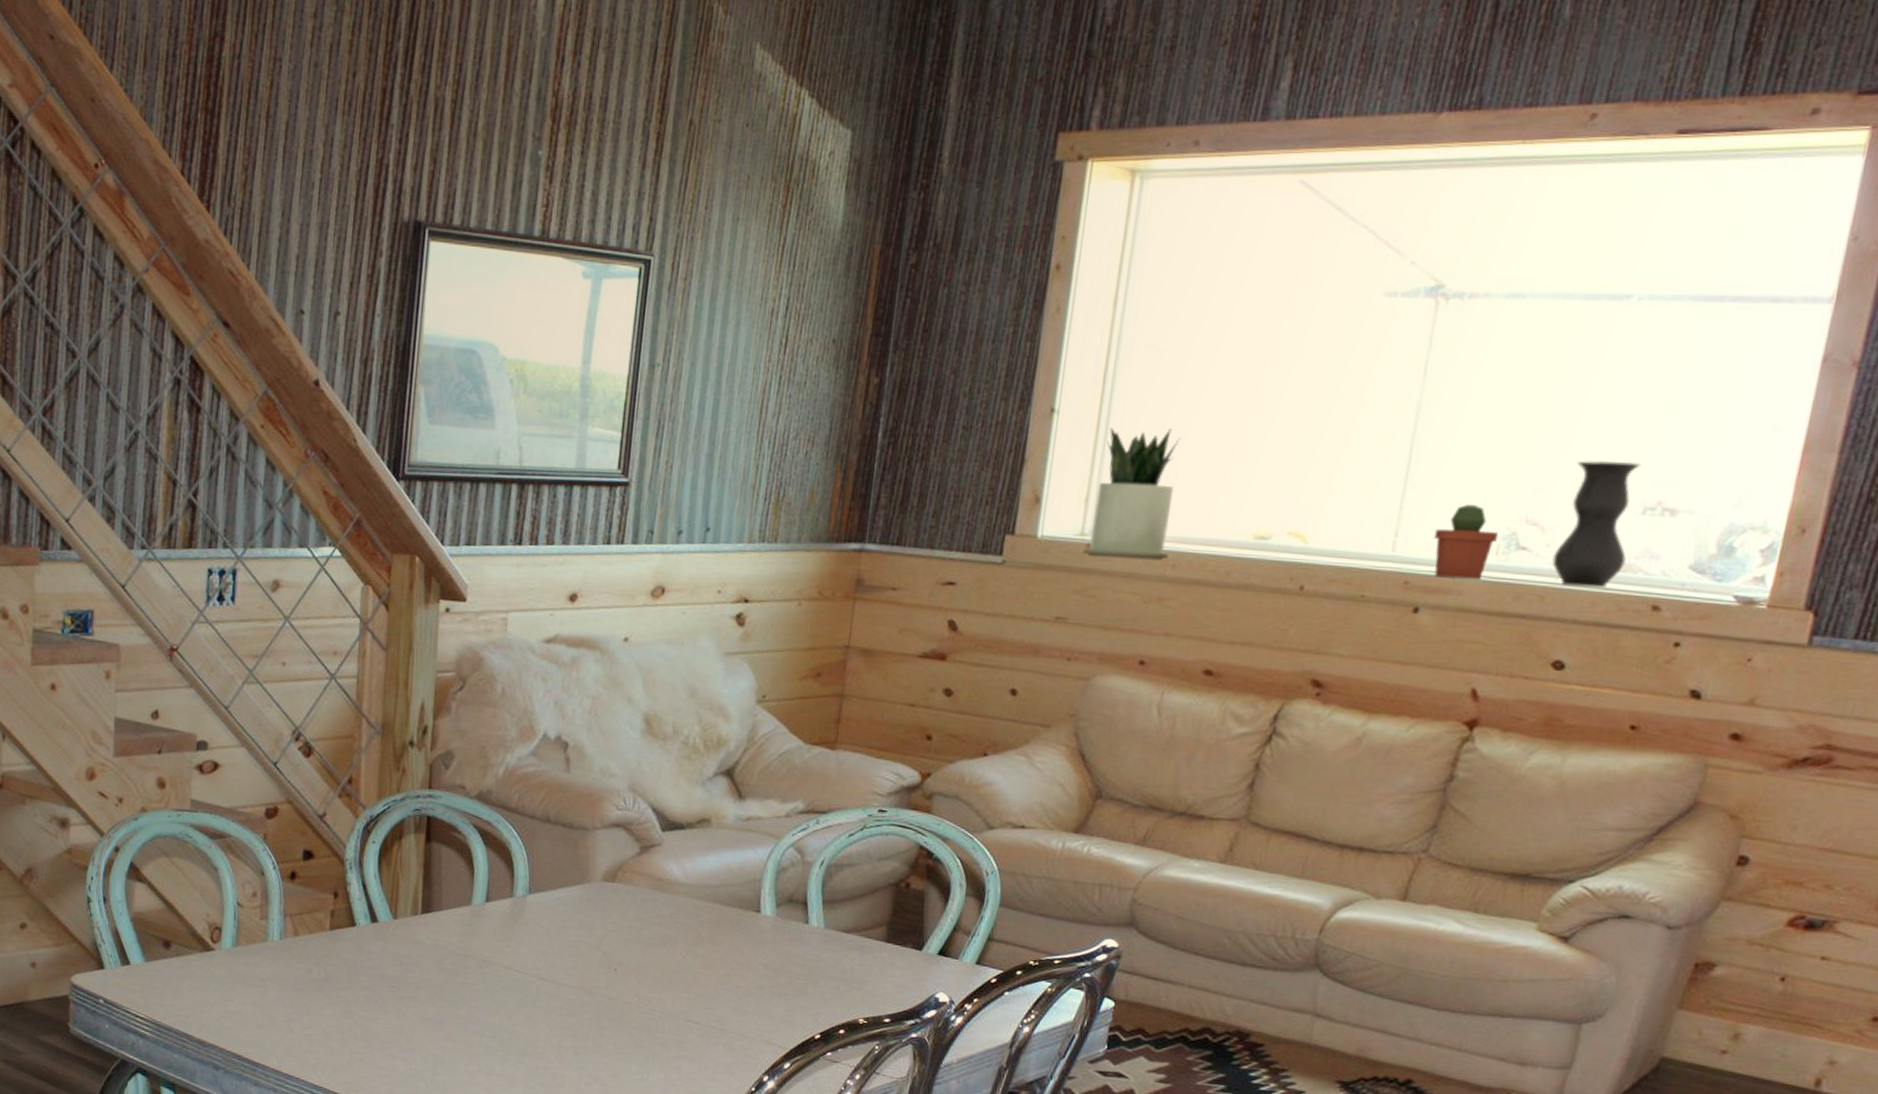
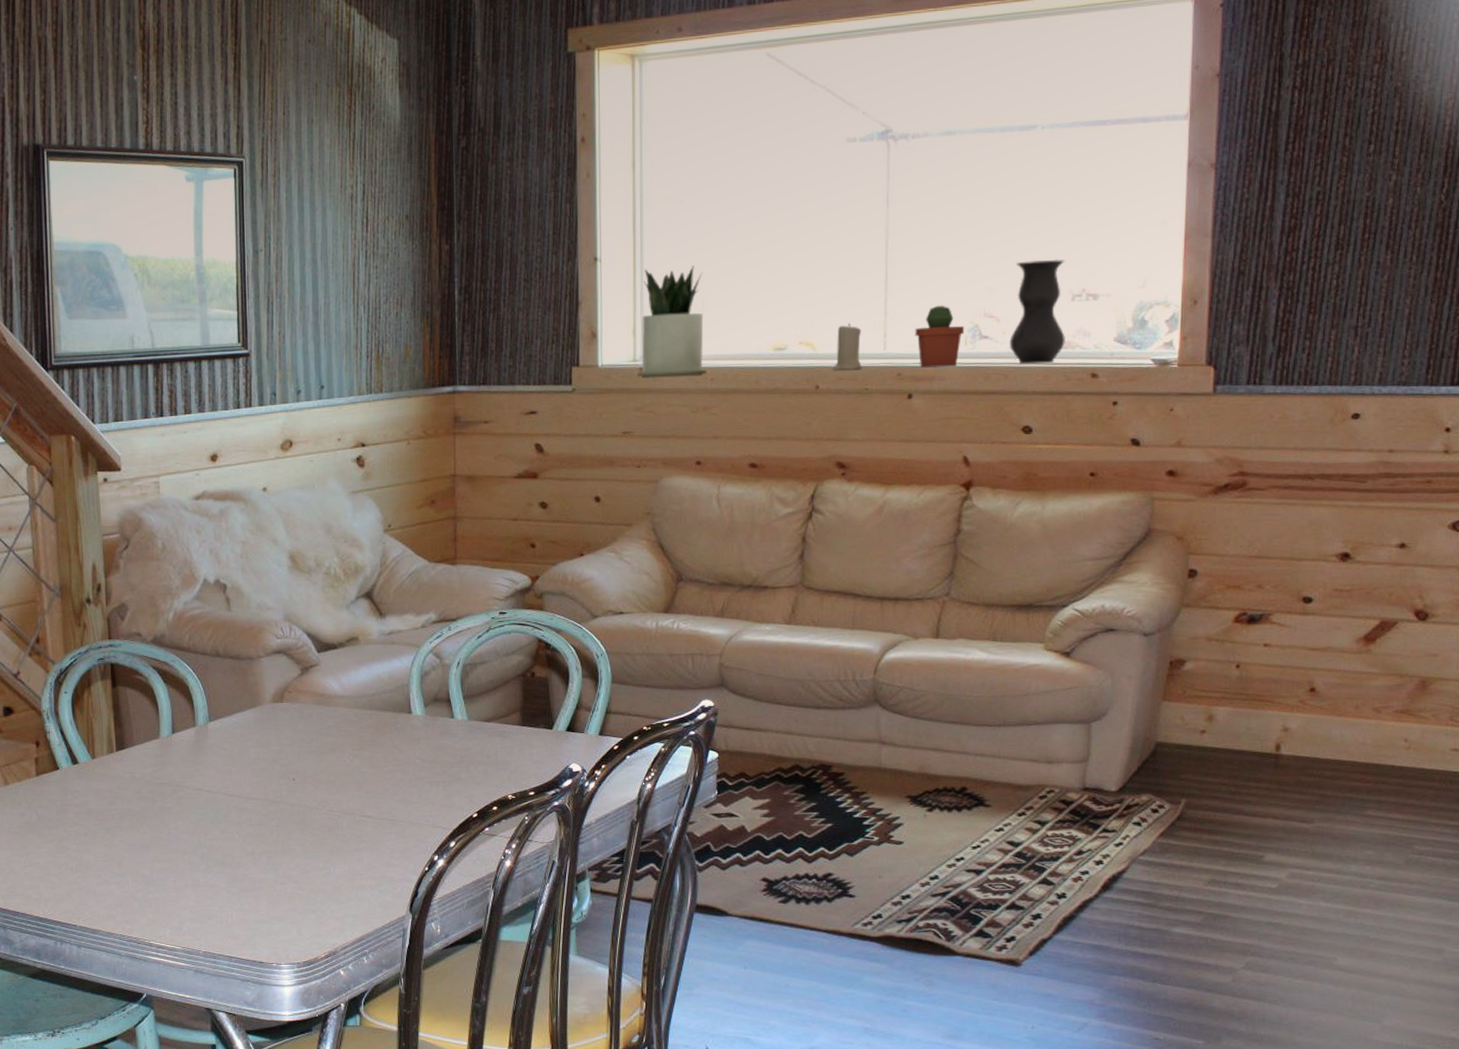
candle: none [1323,516,1368,573] -> present [832,323,862,371]

